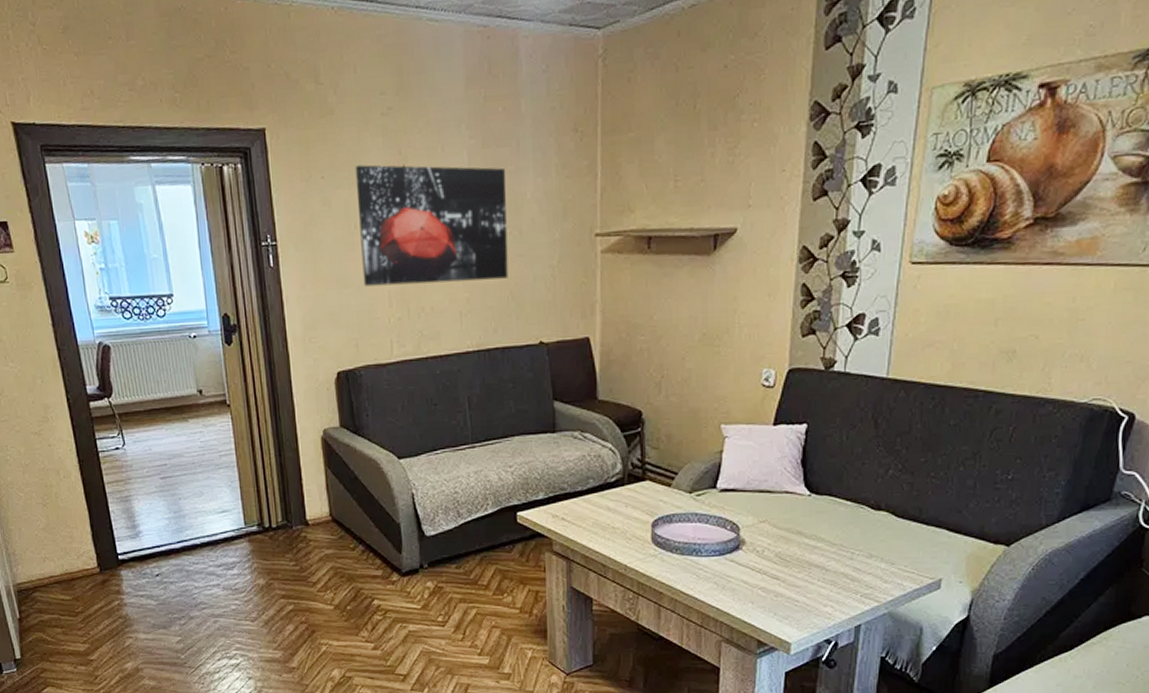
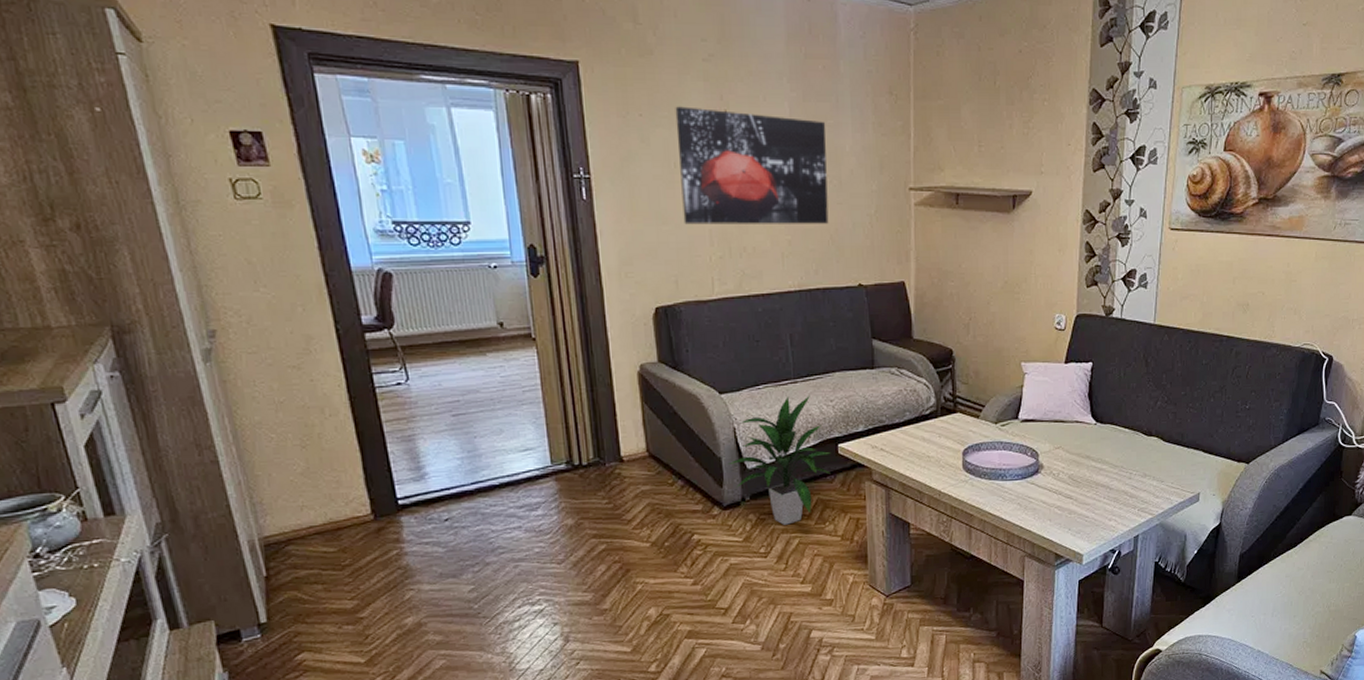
indoor plant: none [406,460,510,594] -> present [727,394,831,525]

